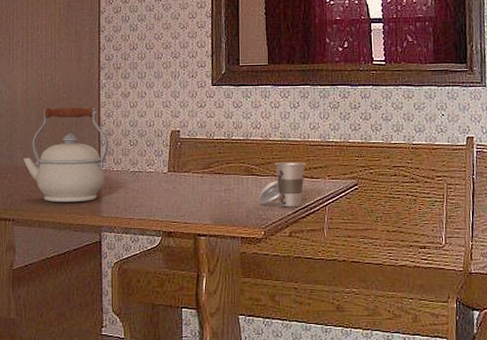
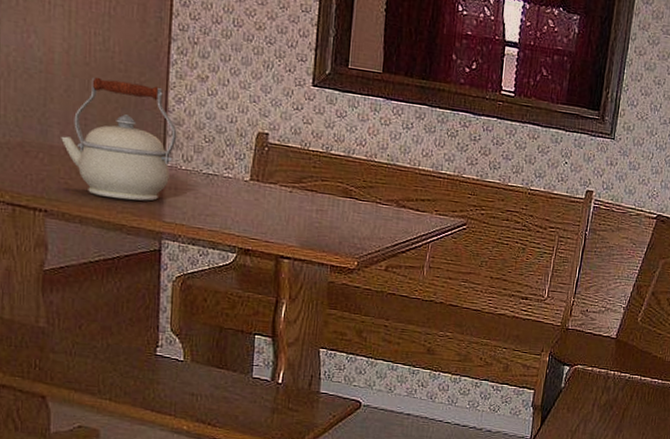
cup: present [258,162,306,207] -> none [354,188,413,240]

